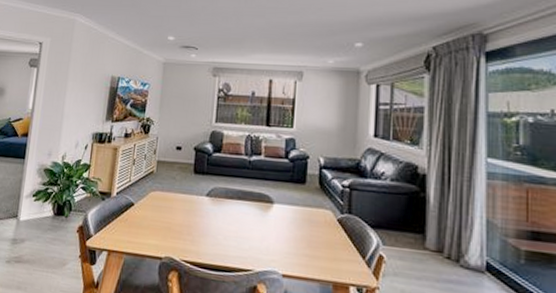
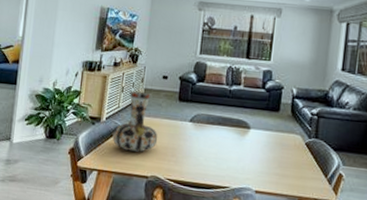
vase: none [123,163,172,230] -> present [112,90,158,152]

